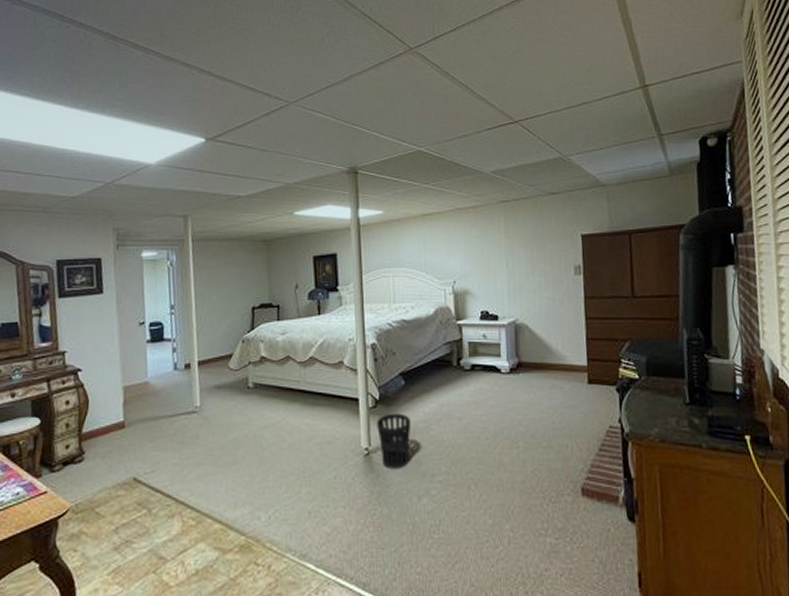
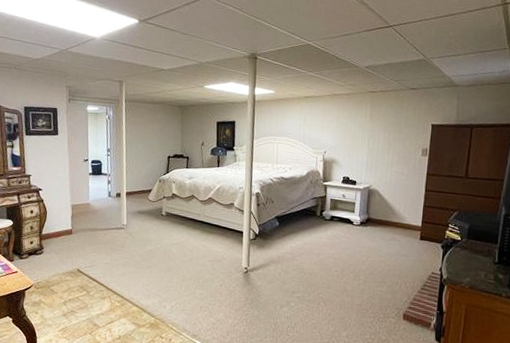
wastebasket: present [377,413,412,470] -> none [255,245,281,286]

